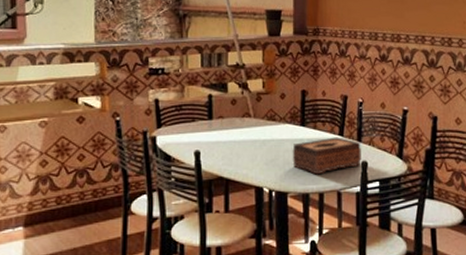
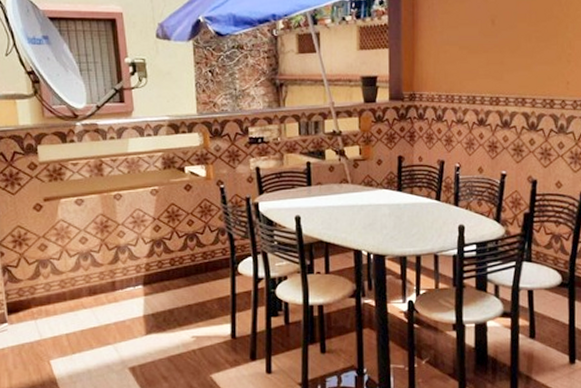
tissue box: present [292,137,361,175] -> none [389,201,458,238]

